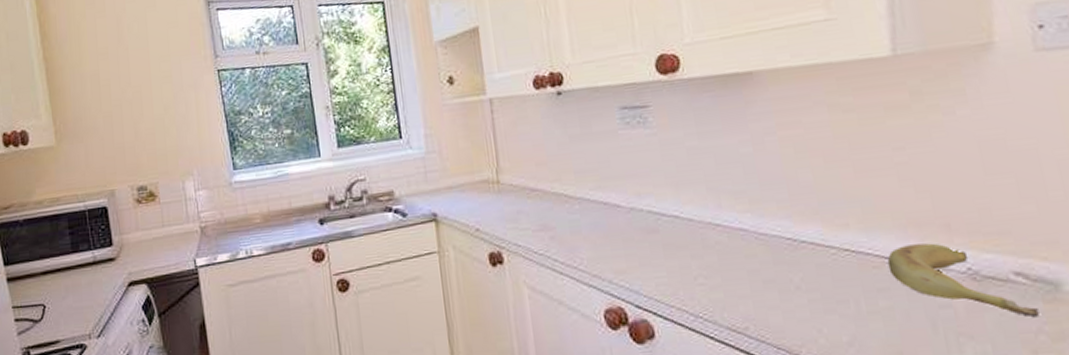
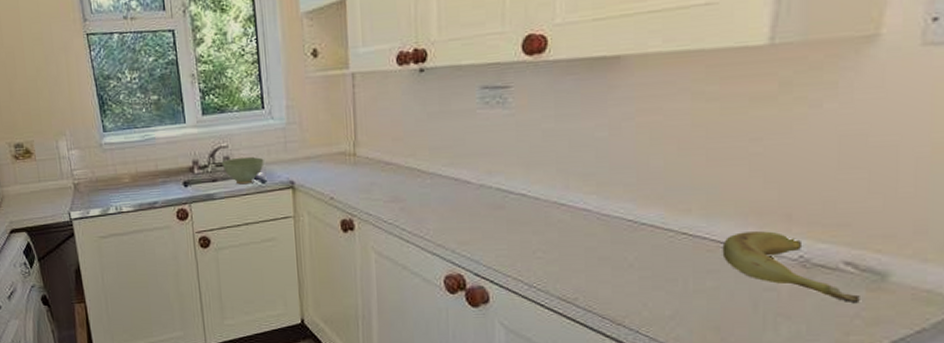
bowl: none [359,189,405,220] -> present [222,156,264,185]

